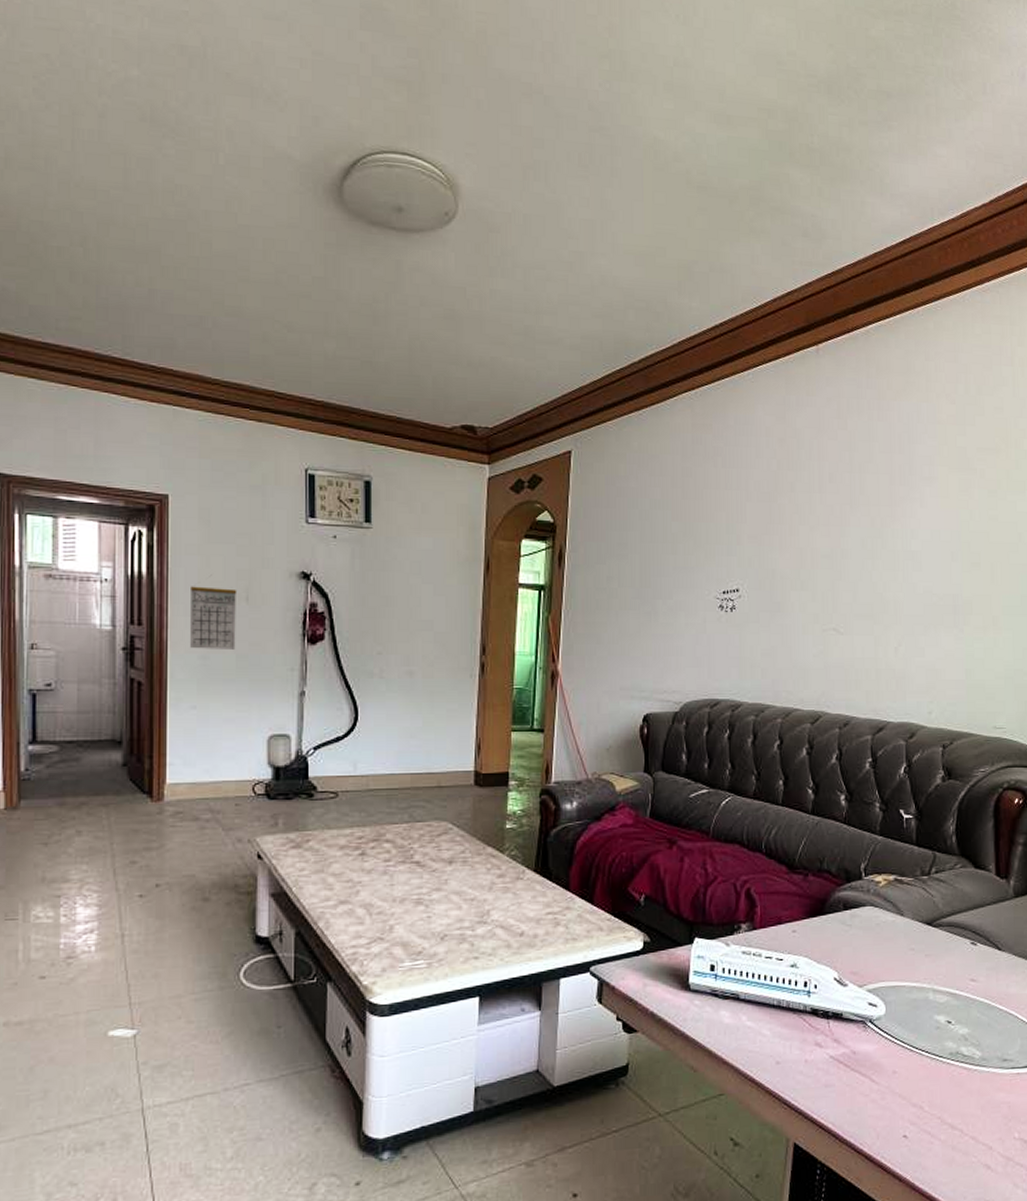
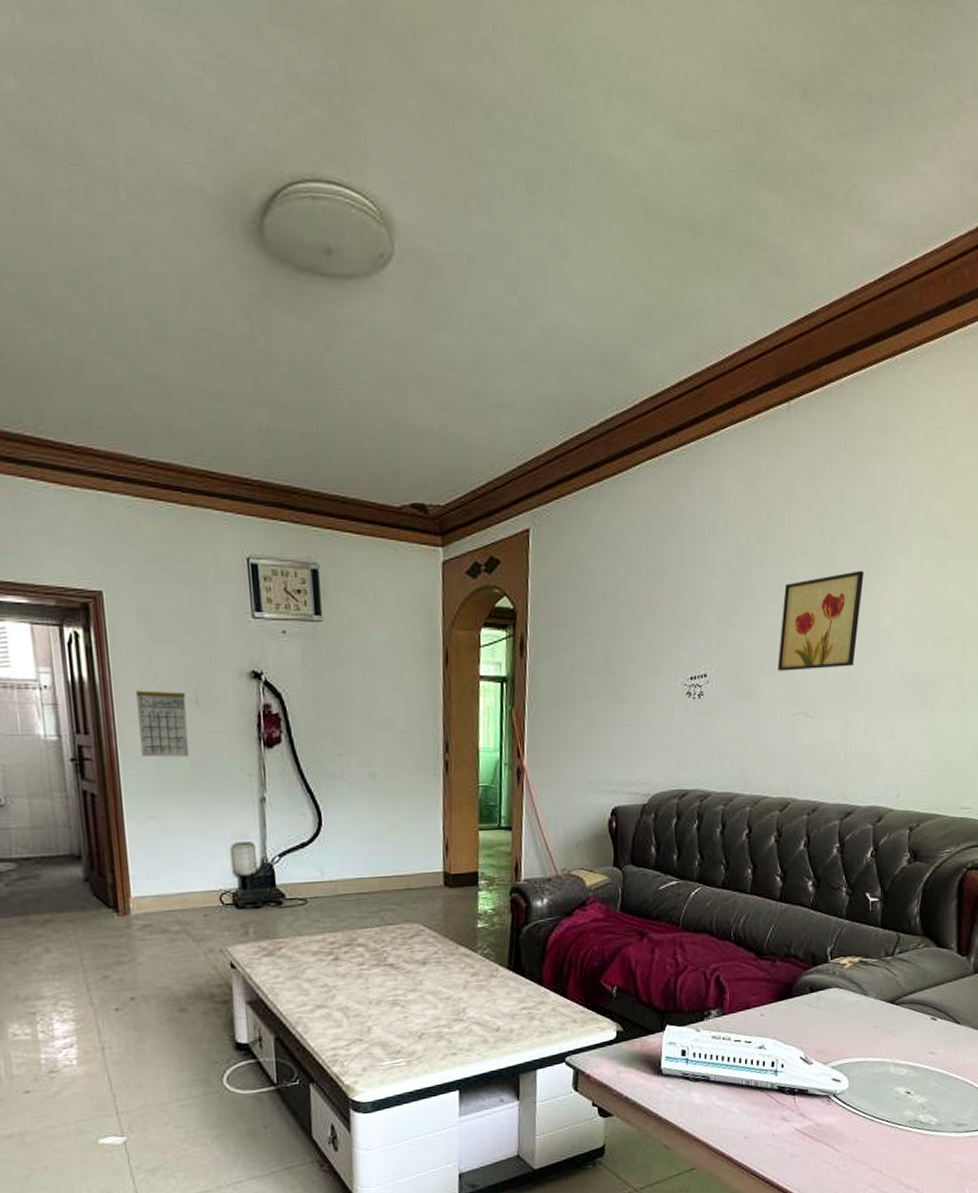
wall art: none [808,497,891,589] -> present [778,570,864,671]

